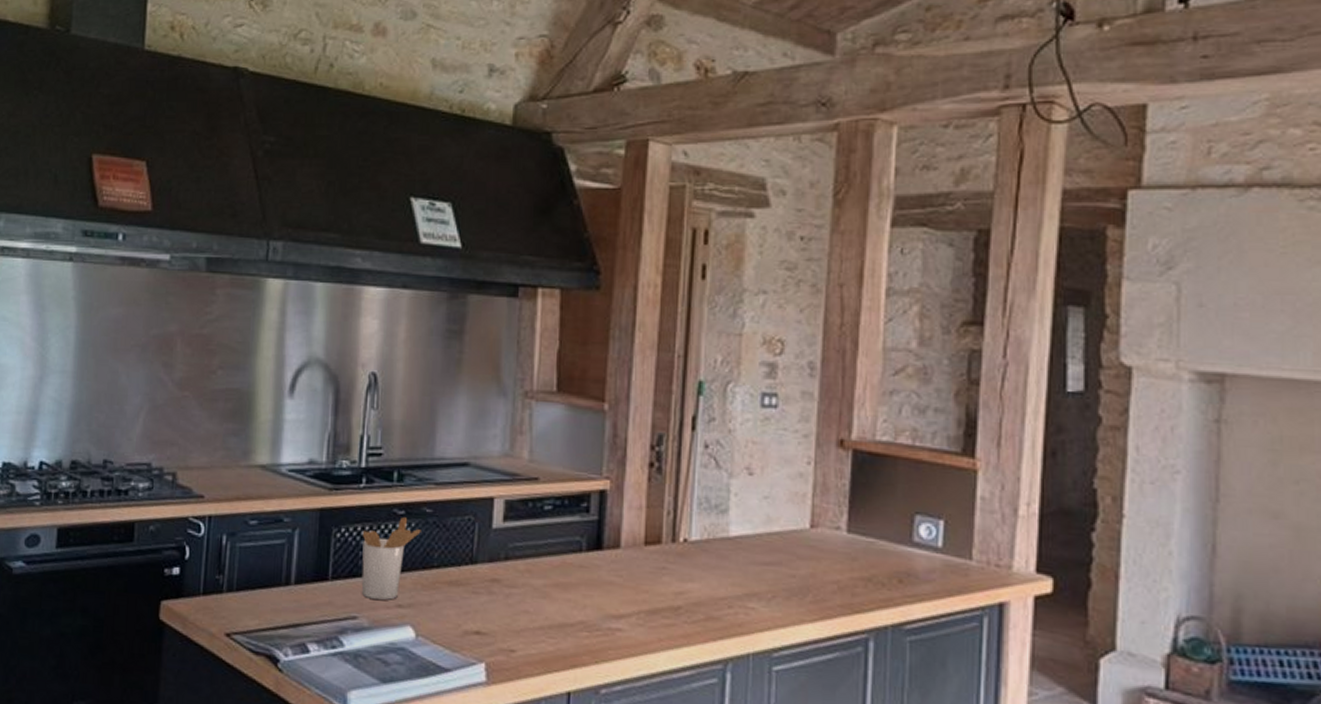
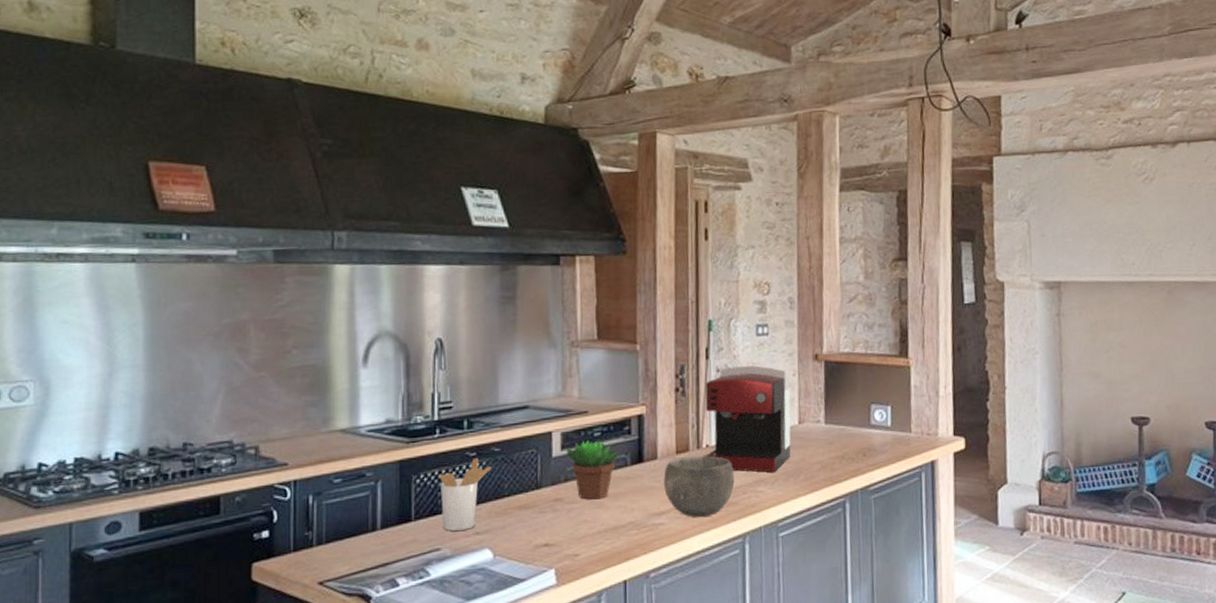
succulent plant: none [508,514,572,588] -> present [565,440,618,500]
bowl: none [626,550,718,631] -> present [664,456,735,518]
coffee maker: none [684,443,803,587] -> present [705,365,791,473]

